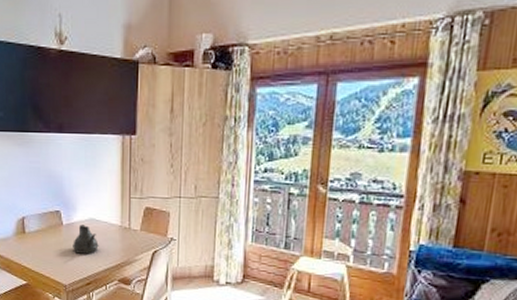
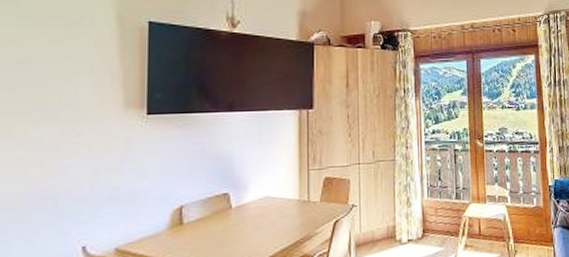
teapot: present [73,224,99,254] -> none [243,204,275,238]

